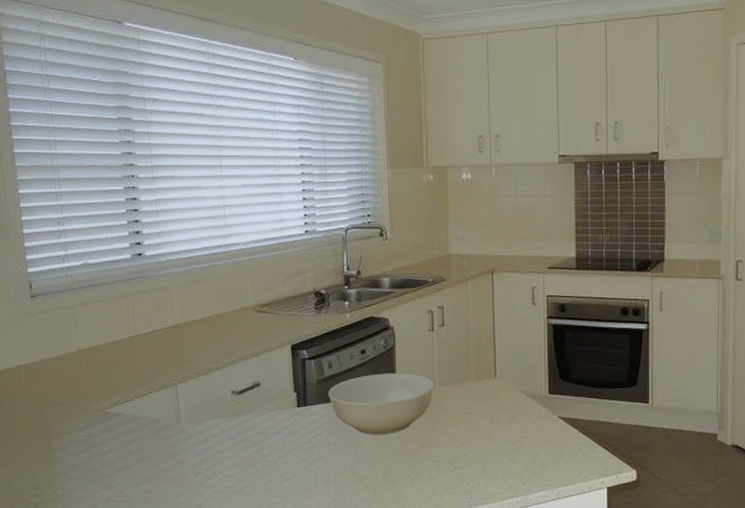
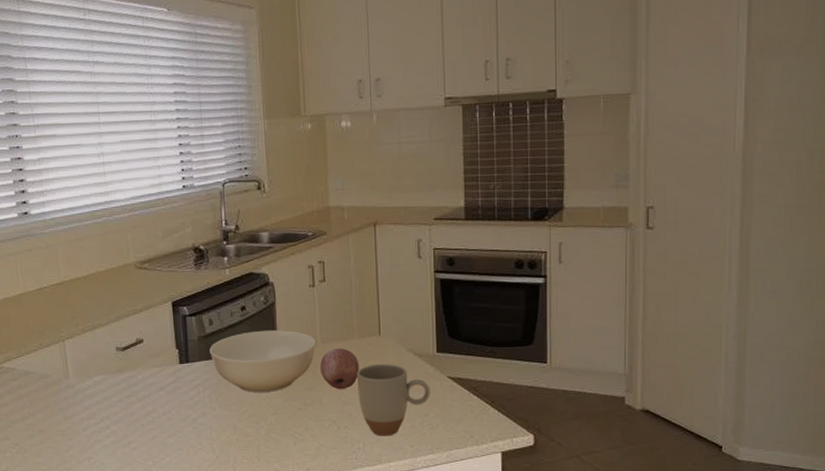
fruit: none [438,390,476,431] -> present [320,348,359,390]
mug: none [473,405,542,475] -> present [357,363,430,436]

